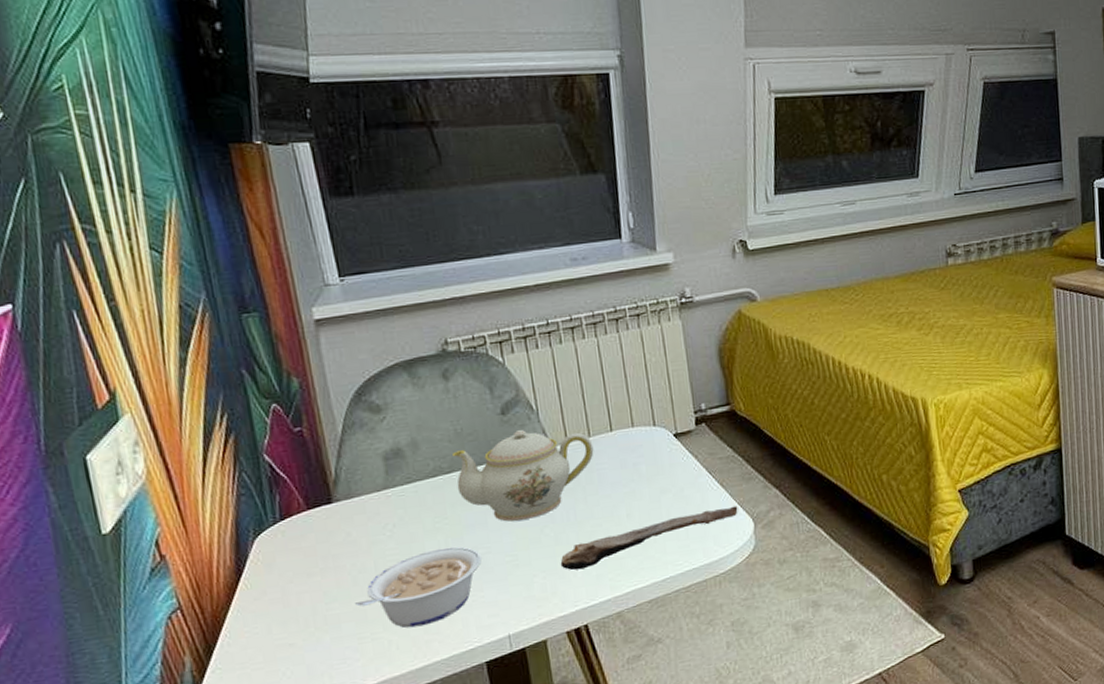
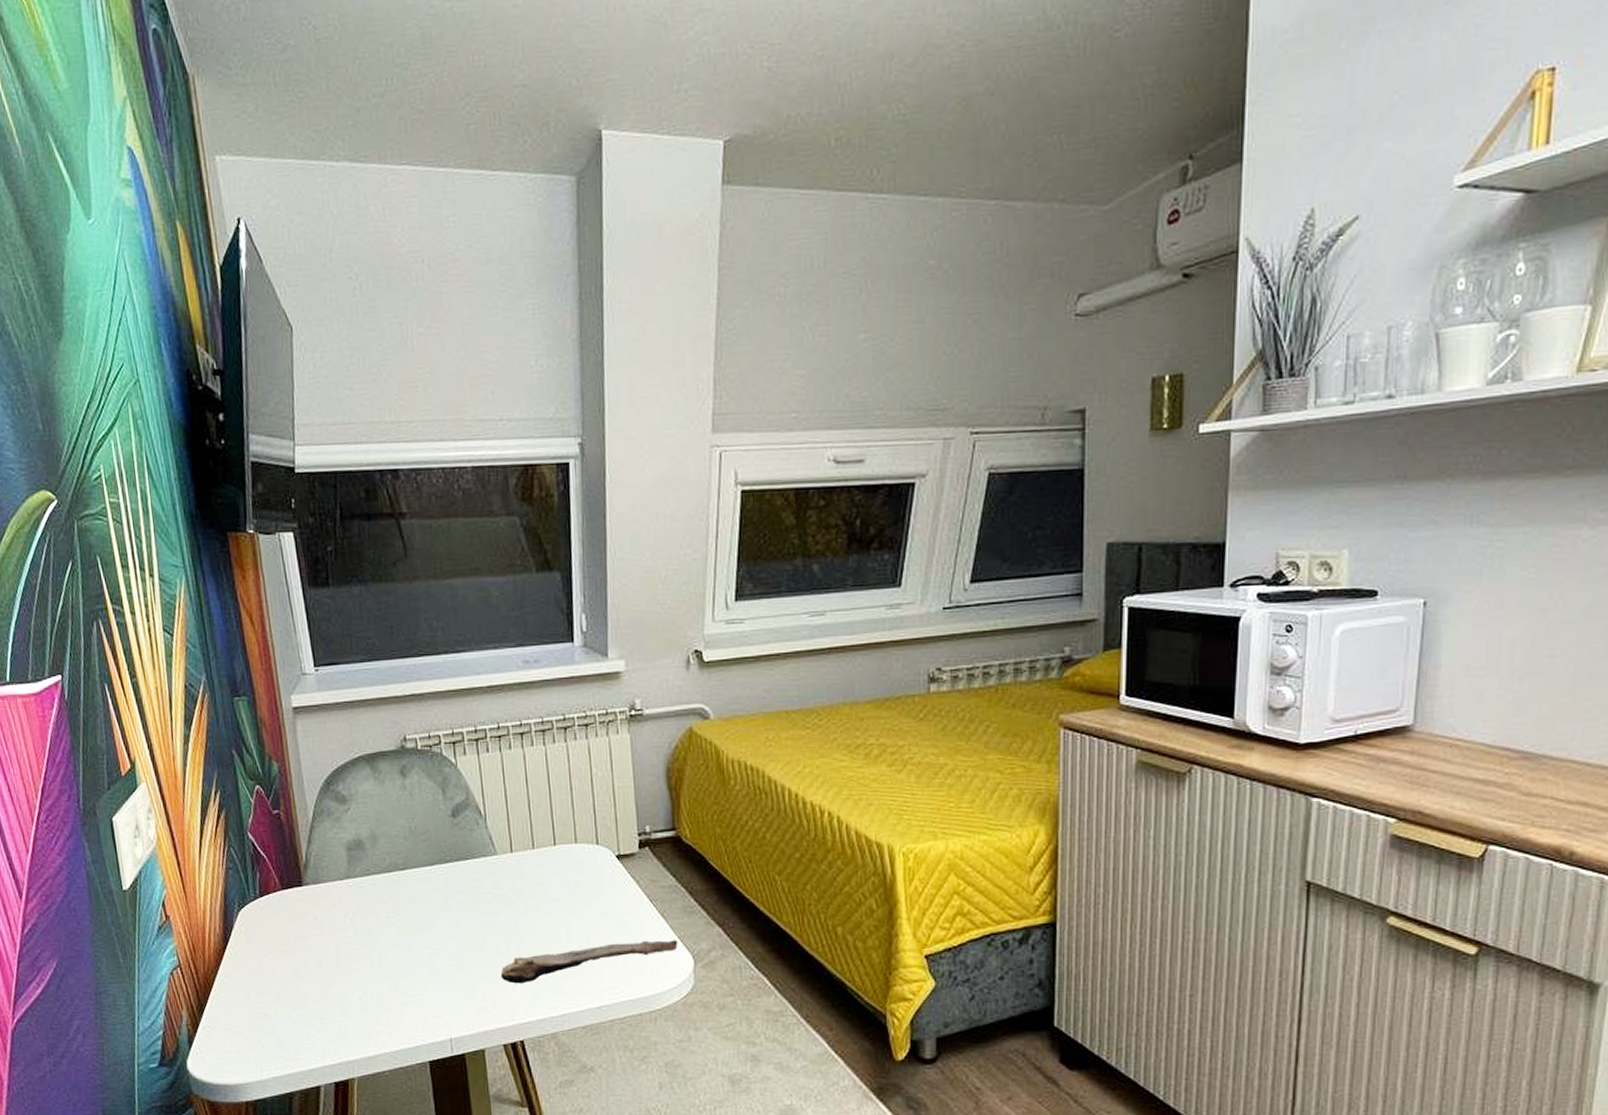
legume: present [355,546,482,628] -> none [319,943,429,1016]
teapot: present [453,430,594,522] -> none [407,835,537,925]

